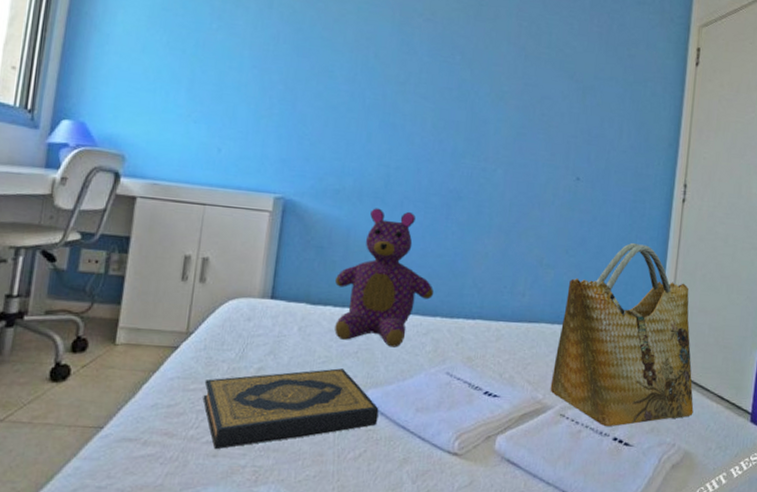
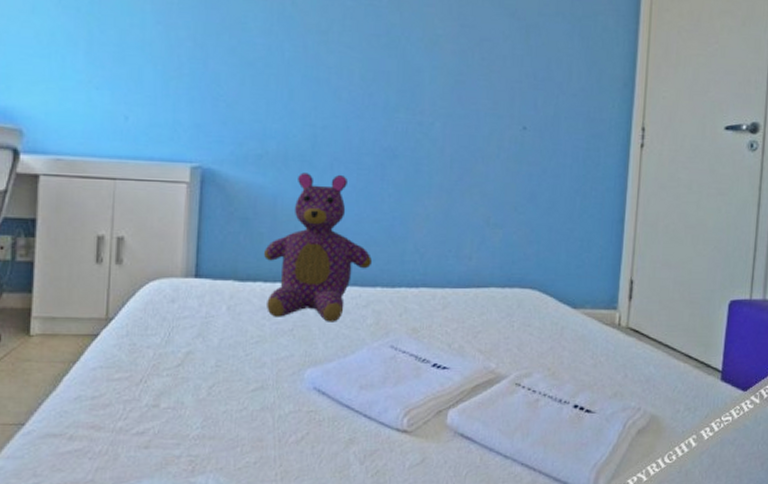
hardback book: present [202,368,379,450] -> none [129,348,320,441]
grocery bag: present [550,242,694,427] -> none [503,194,659,394]

